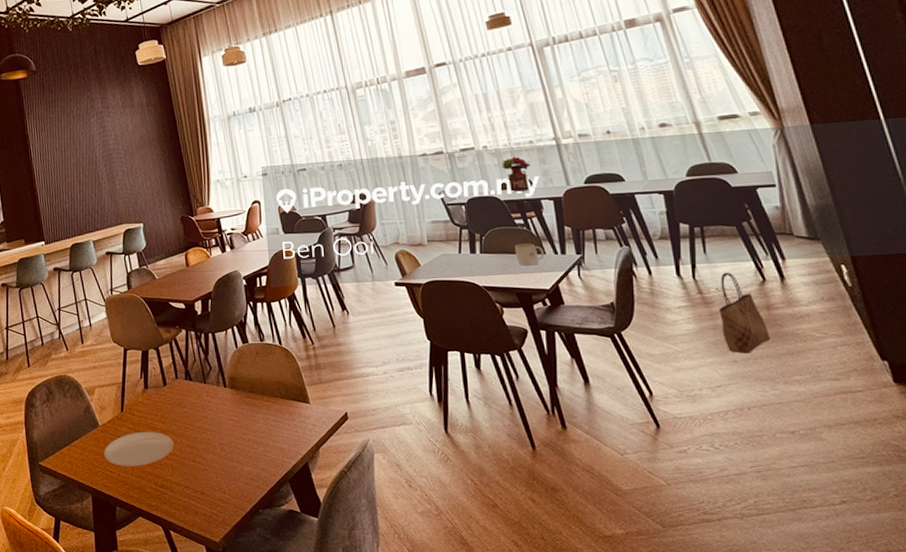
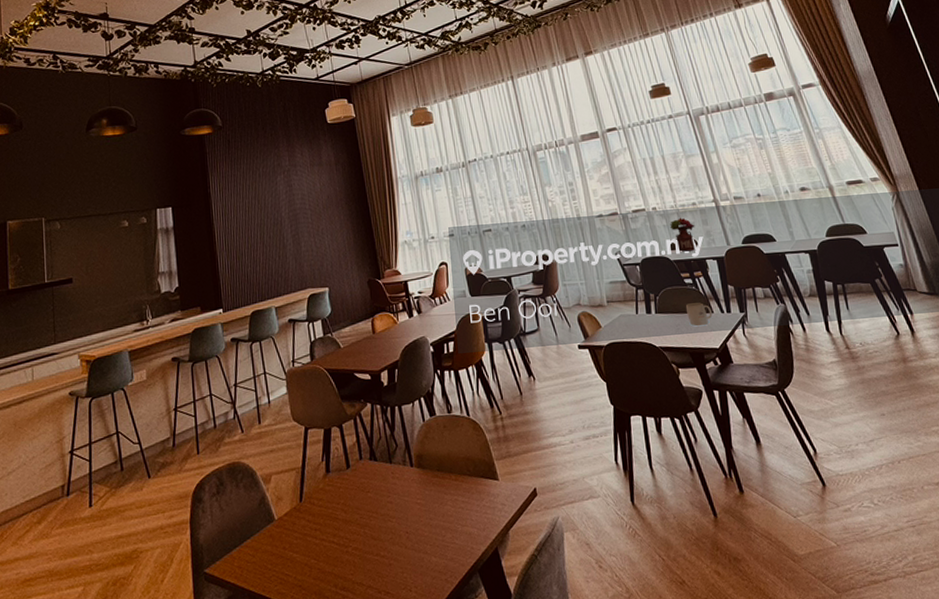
plate: present [104,431,174,468] -> none [279,522,356,569]
tote bag: present [718,272,770,354] -> none [863,327,909,407]

